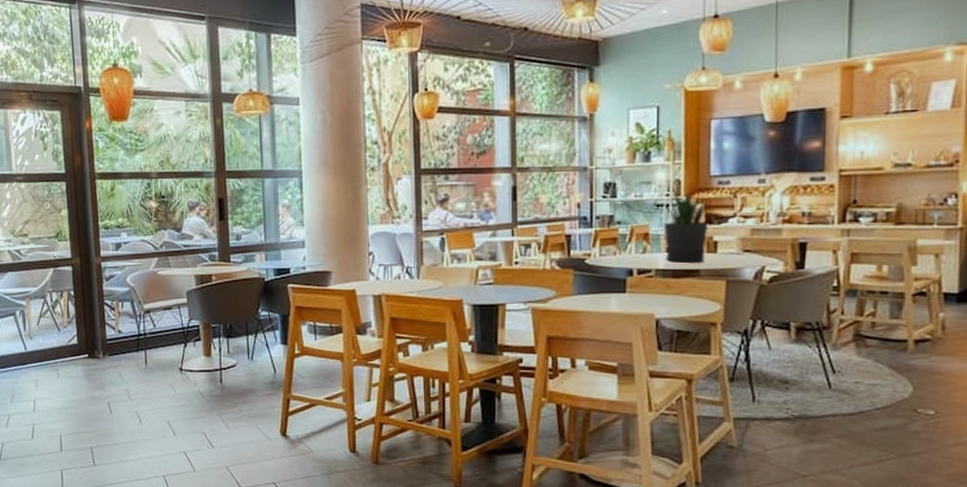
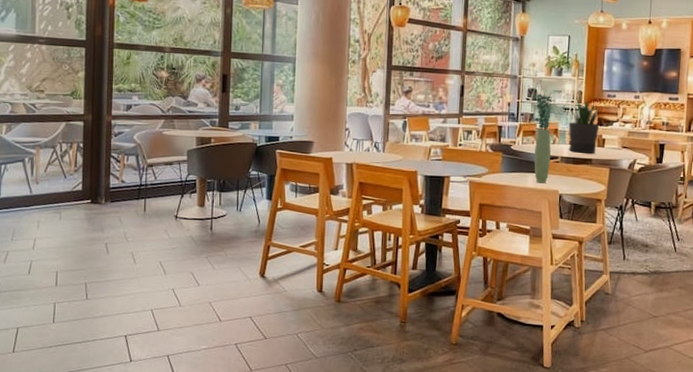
vase: none [614,184,640,306] -> present [534,90,552,184]

